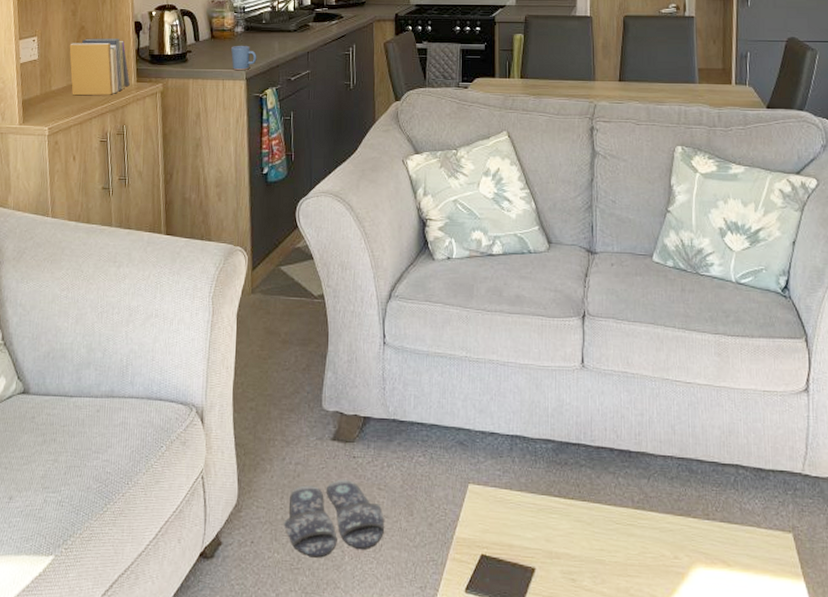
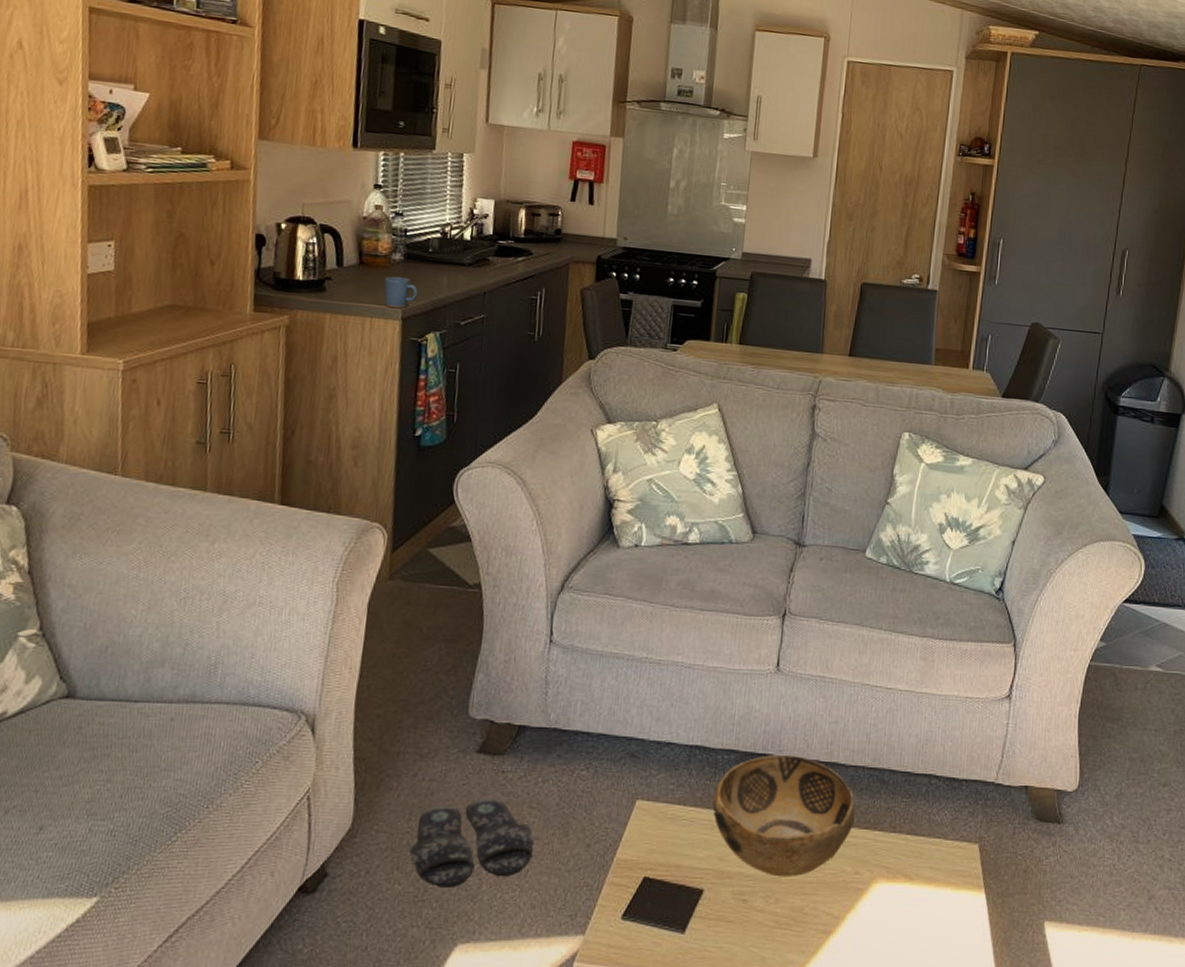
books: present [69,38,130,96] -> none [160,249,244,325]
decorative bowl: none [536,444,668,560] -> present [713,754,855,878]

